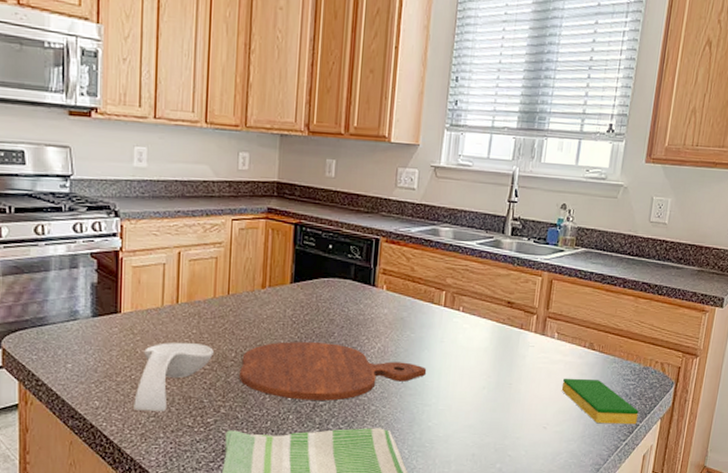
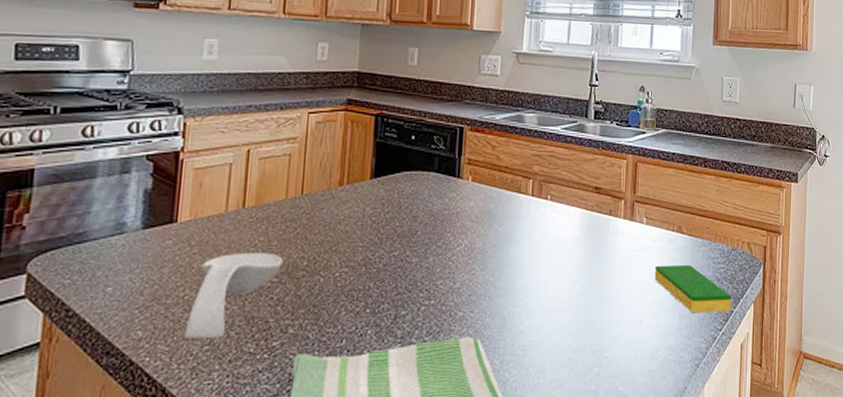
cutting board: present [238,341,427,401] -> none [310,243,517,311]

